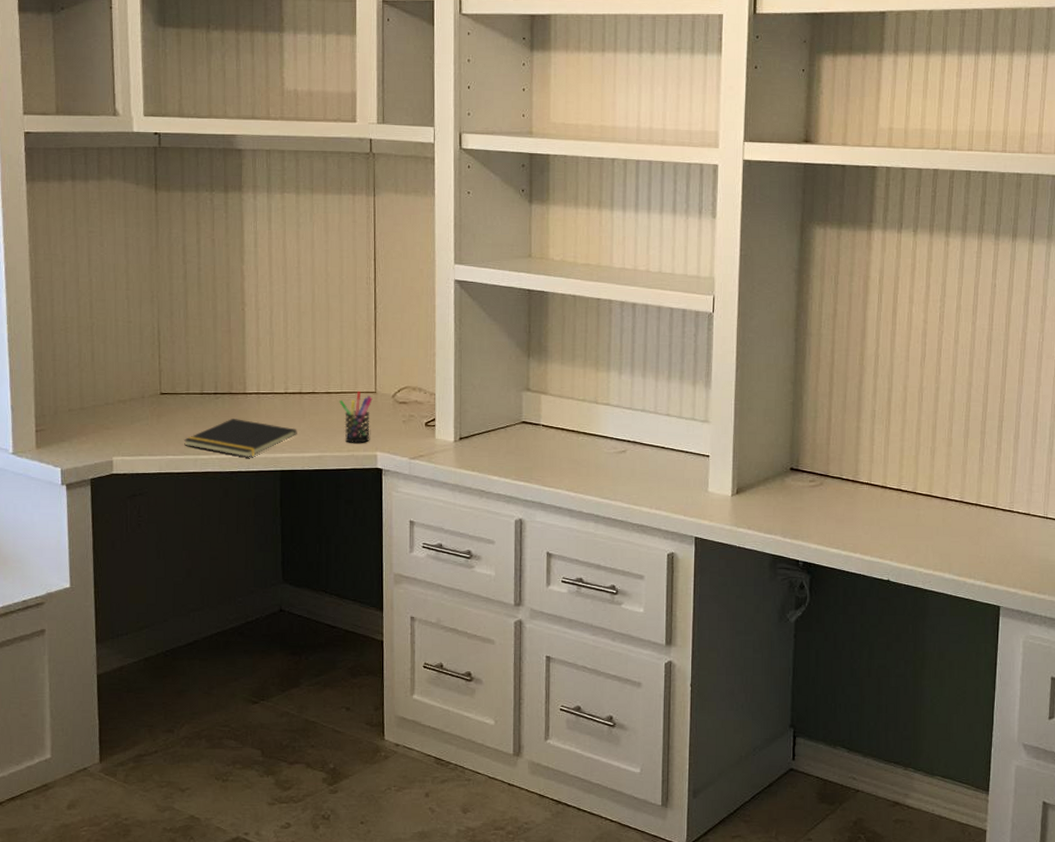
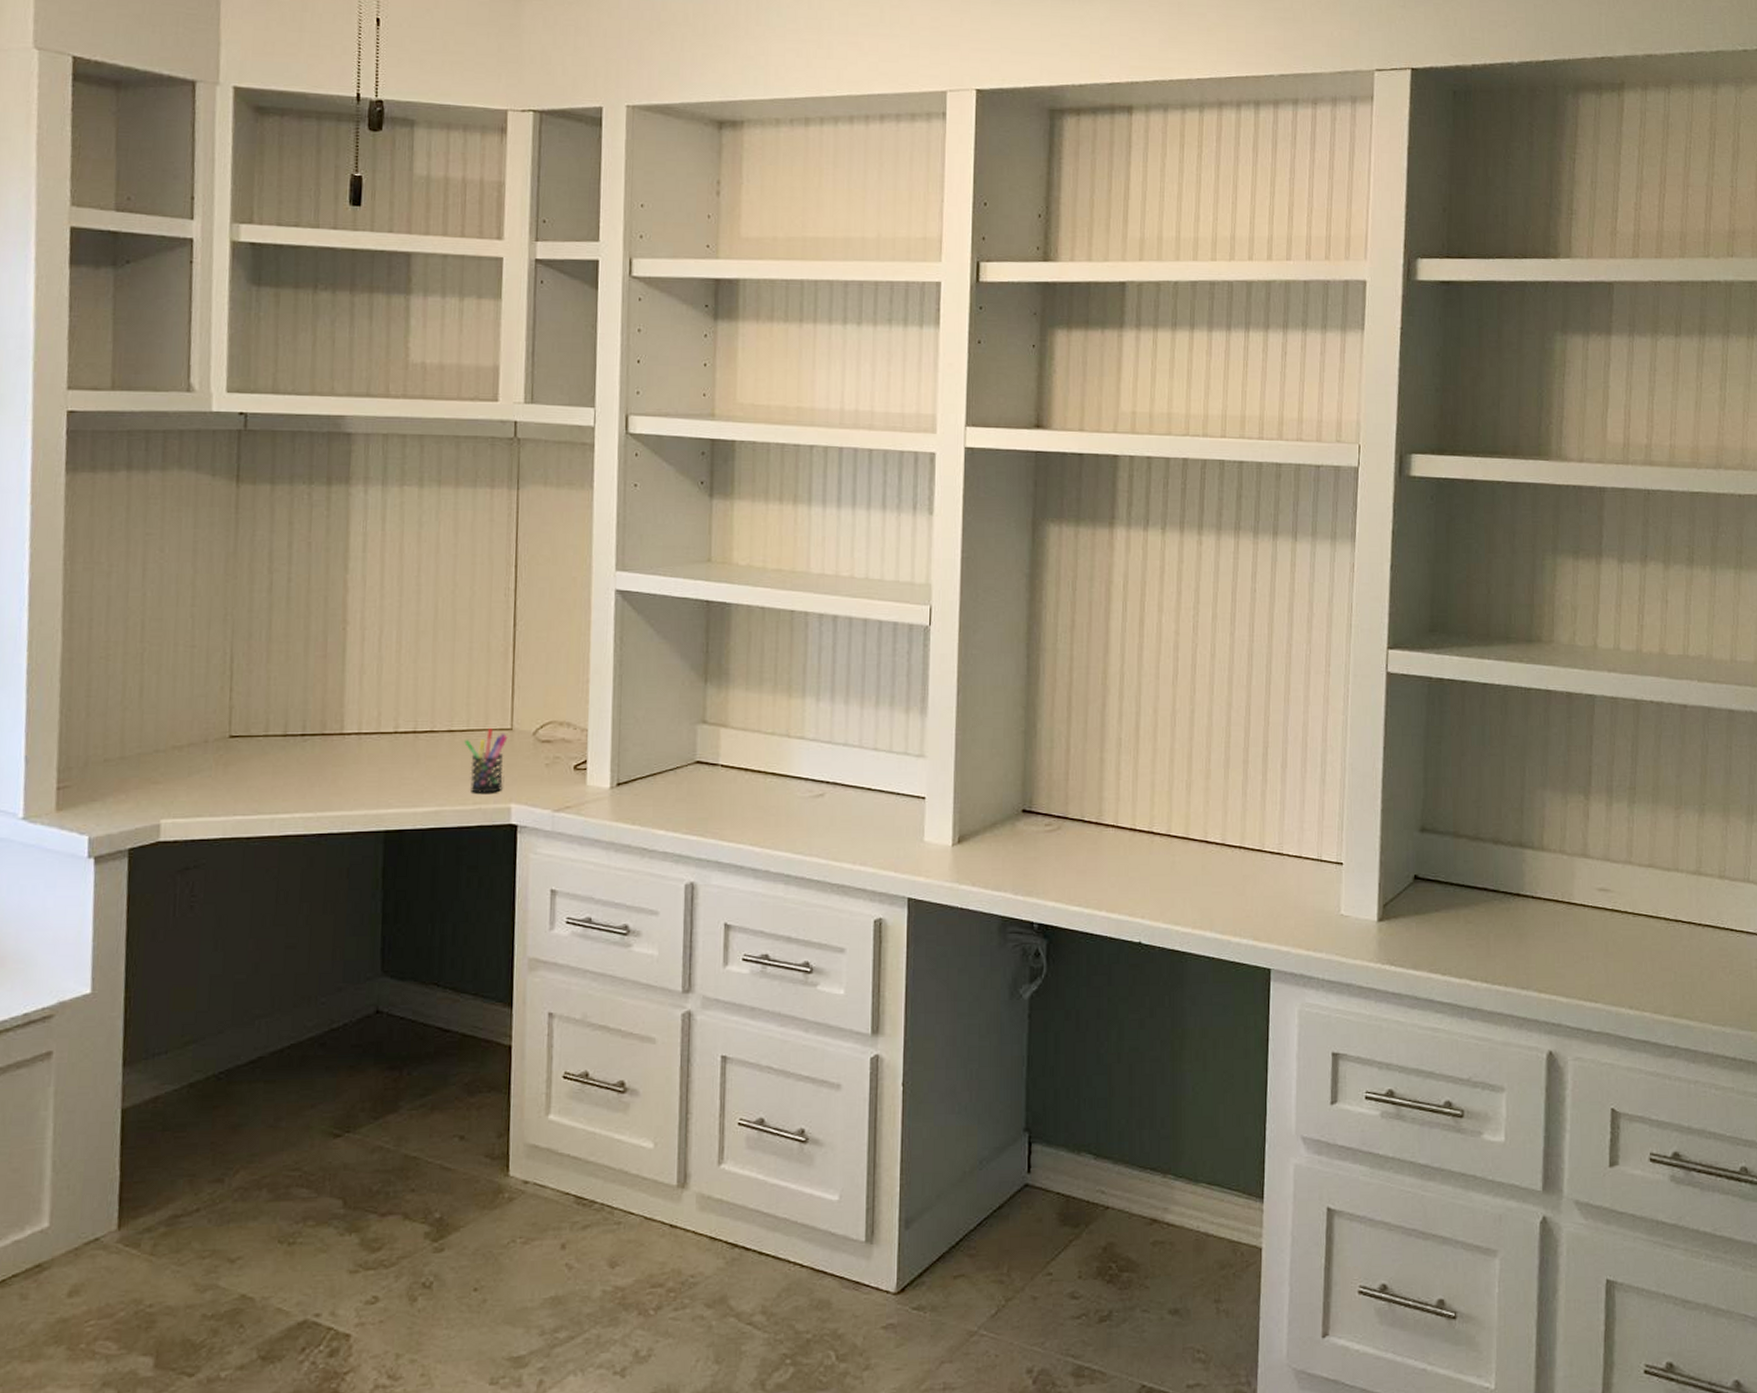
notepad: present [183,419,297,457] -> none [257,766,409,815]

